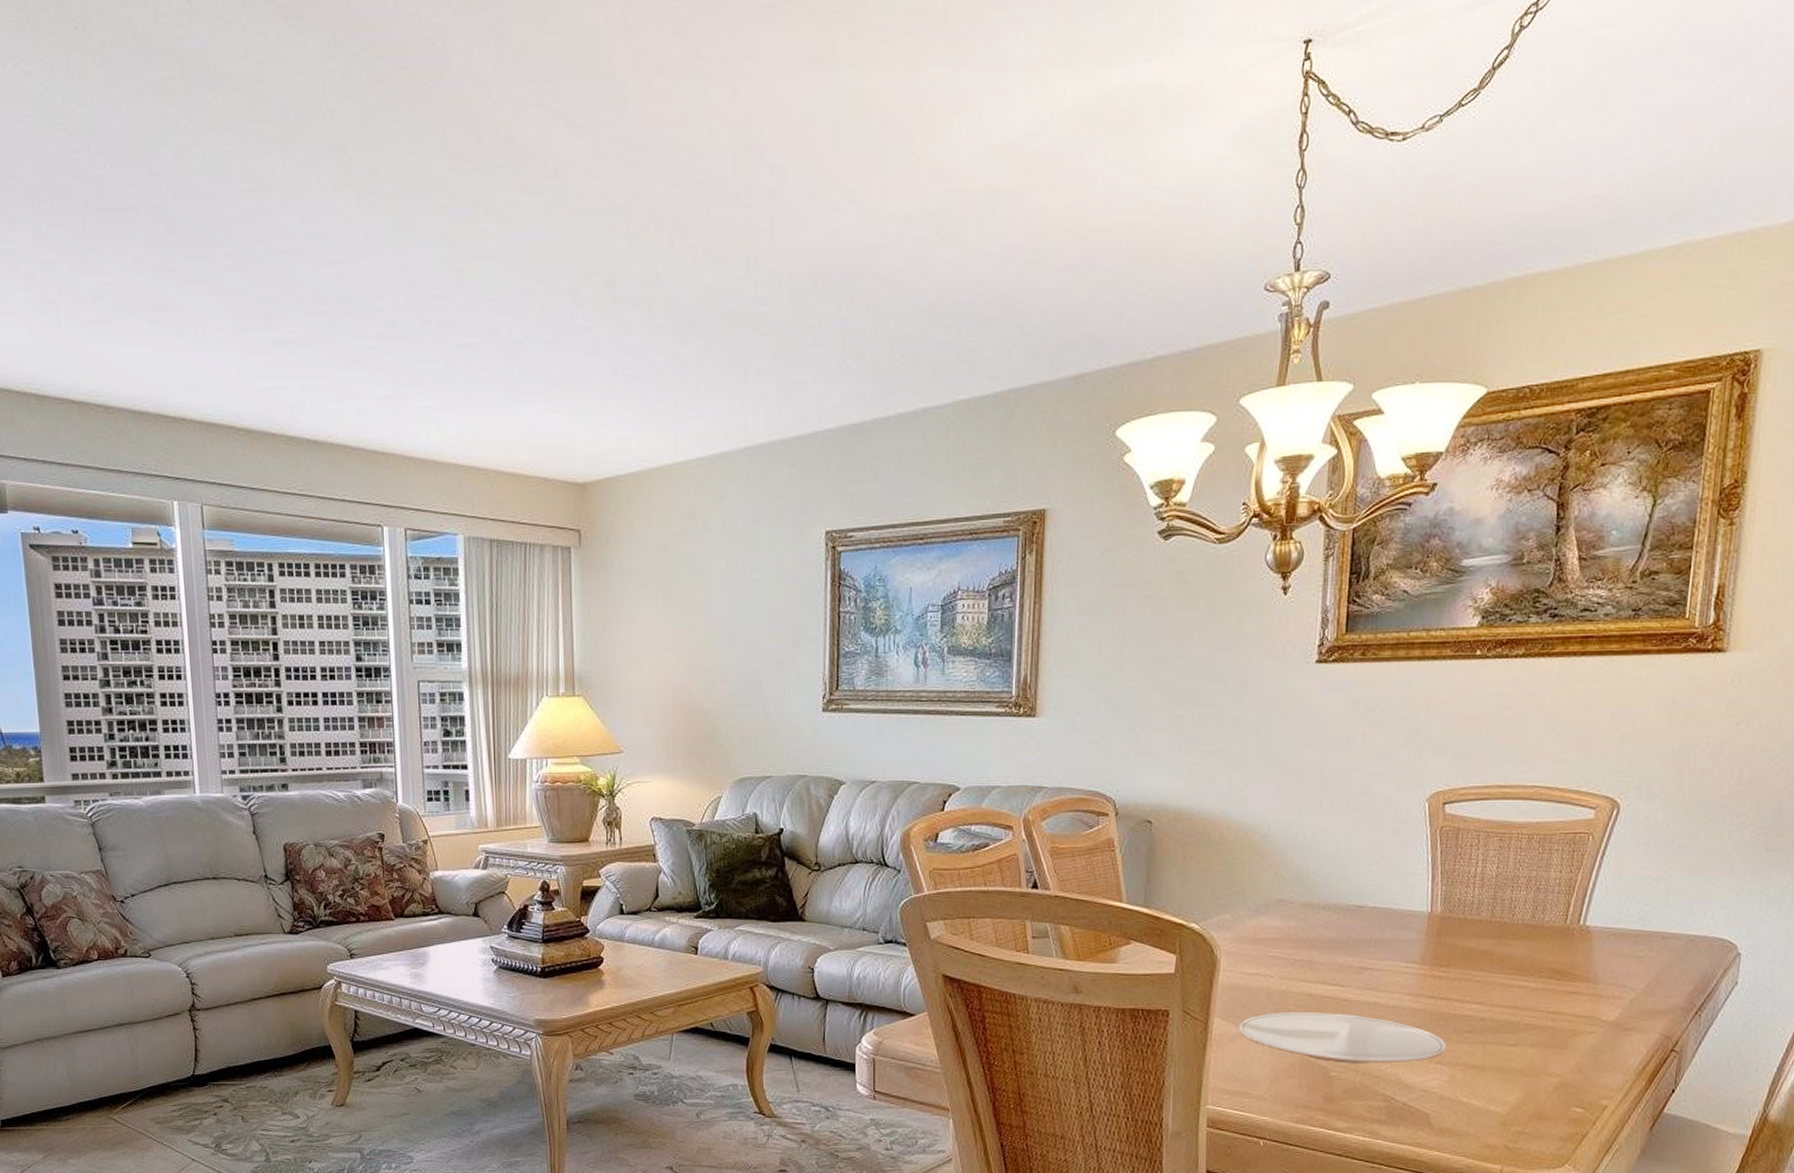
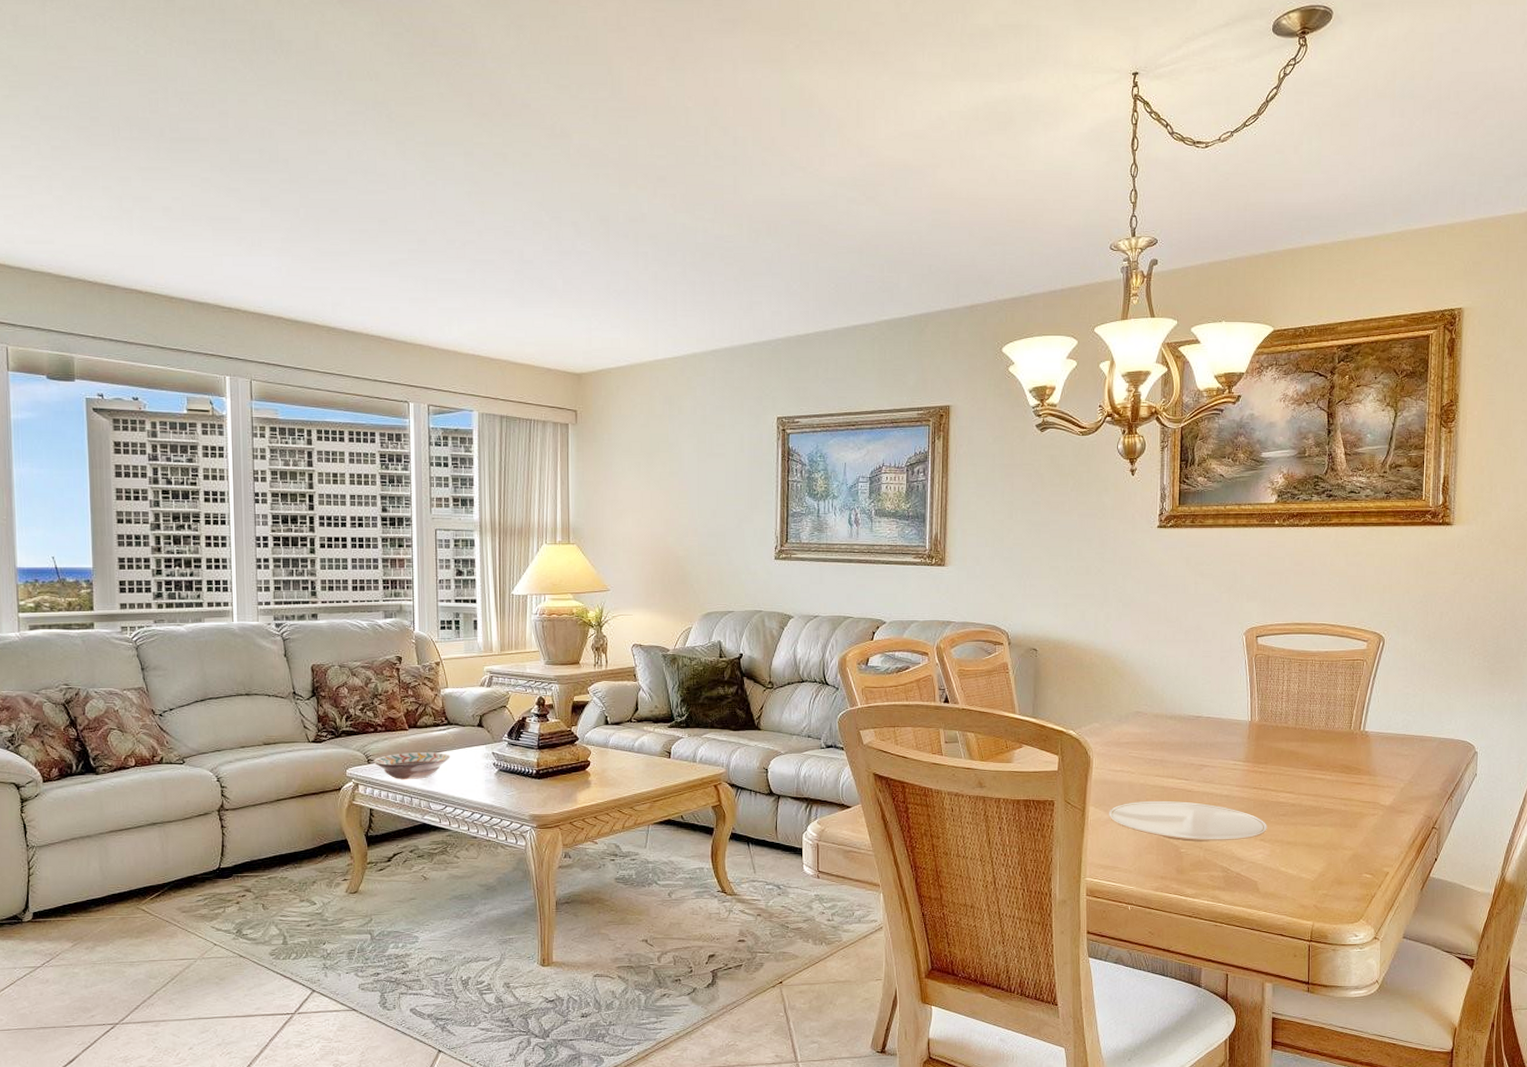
decorative bowl: none [357,946,443,977] -> present [373,752,450,779]

